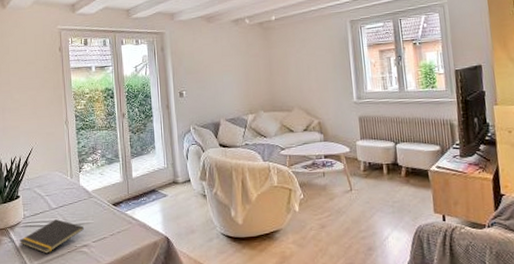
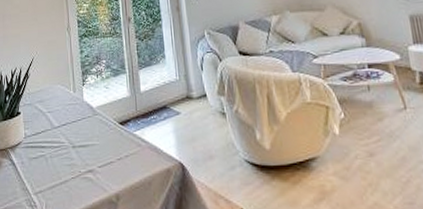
notepad: present [19,219,84,254] -> none [20,140,89,179]

